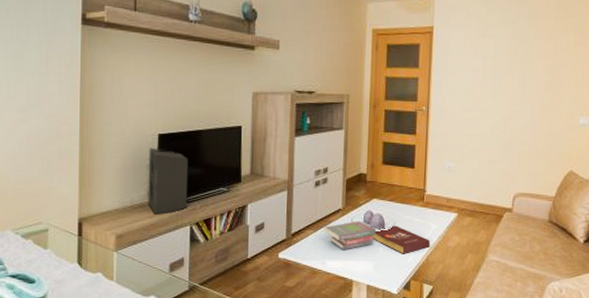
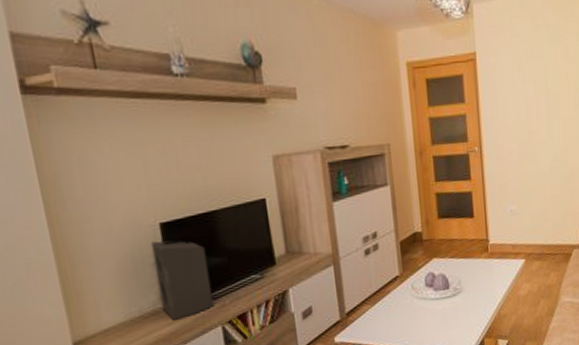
books: present [324,221,376,250] -> none [382,285,440,321]
book: present [373,225,430,254] -> none [438,283,500,313]

